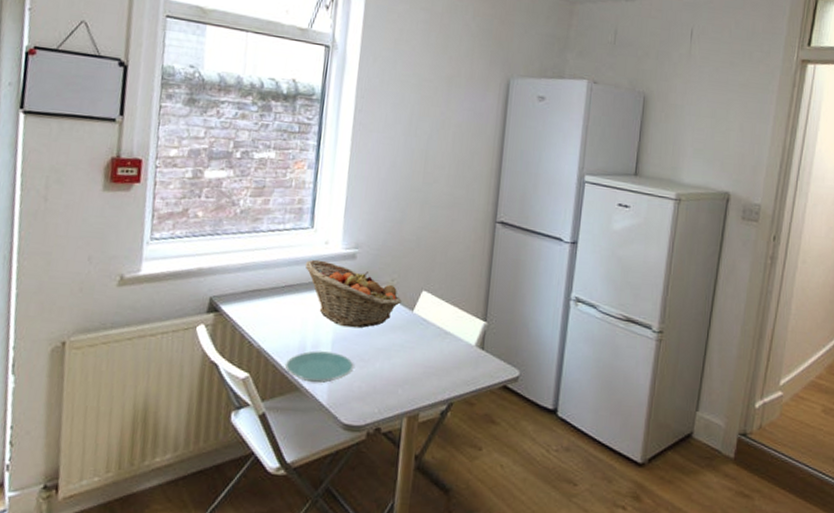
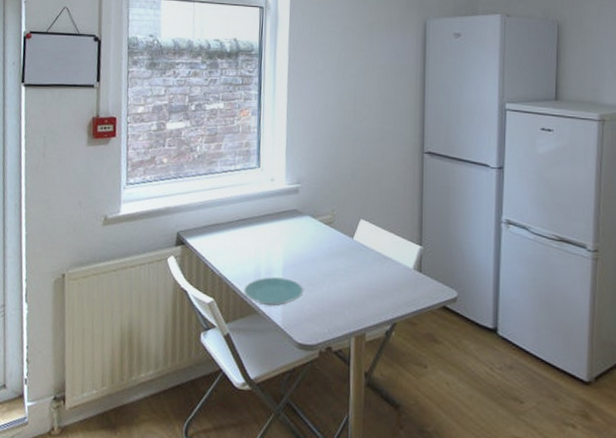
fruit basket: present [305,259,402,329] -> none [255,195,342,256]

